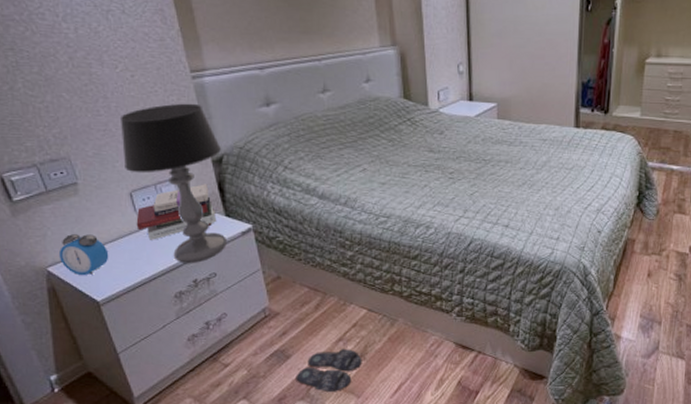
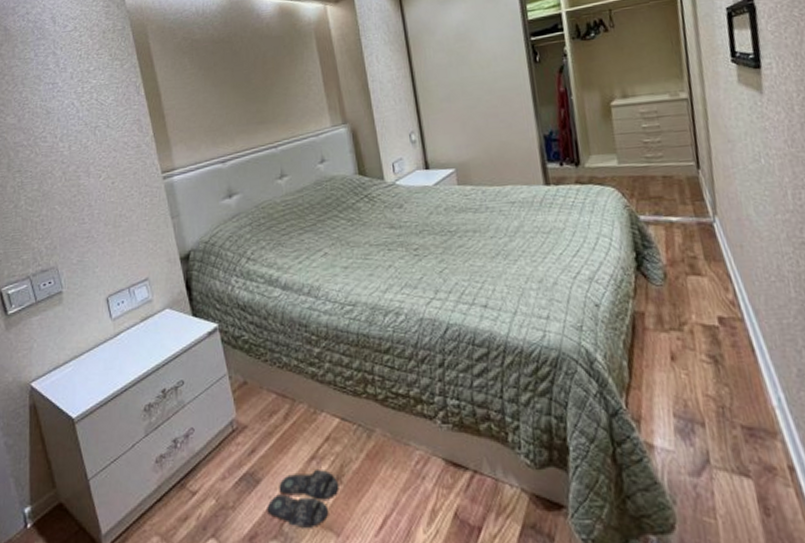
alarm clock: present [58,234,109,275] -> none [41,344,86,389]
table lamp: present [119,103,228,264] -> none [101,202,195,372]
books: present [136,184,217,240] -> none [111,283,185,347]

